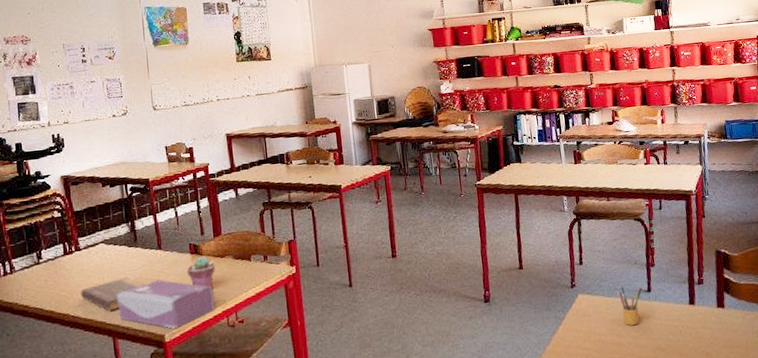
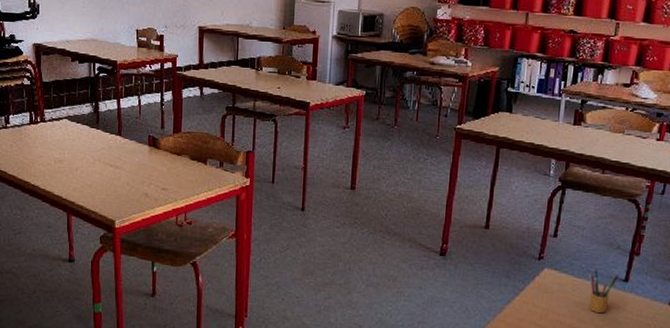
book: present [81,276,148,311] -> none [42,156,105,187]
tissue box: present [117,279,215,329] -> none [75,165,167,216]
potted succulent: present [186,256,215,289] -> none [143,151,171,185]

